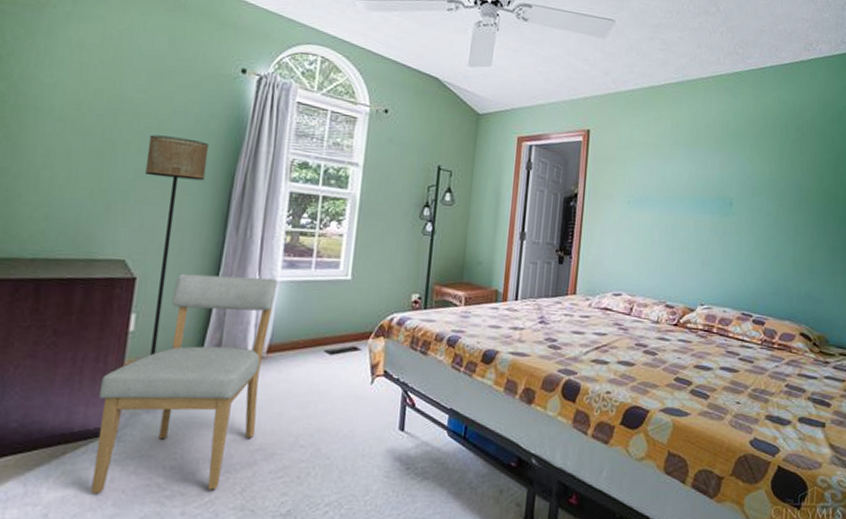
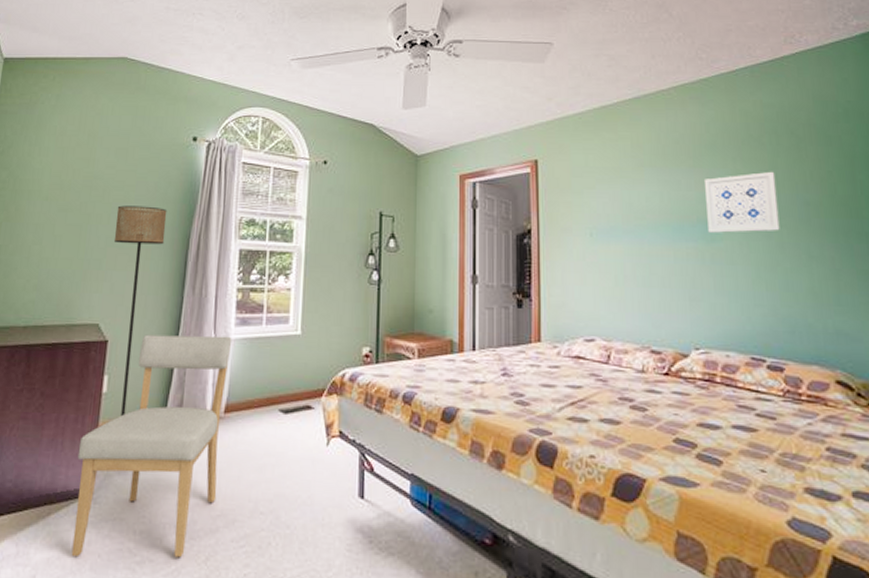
wall art: none [723,159,781,211] -> present [705,171,780,233]

